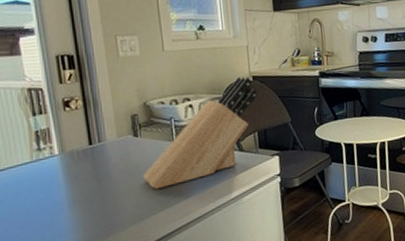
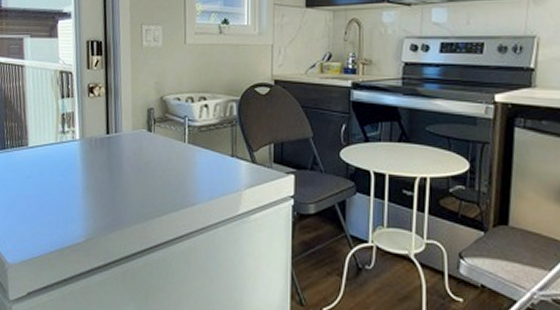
knife block: present [143,76,257,190] -> none [152,79,277,191]

